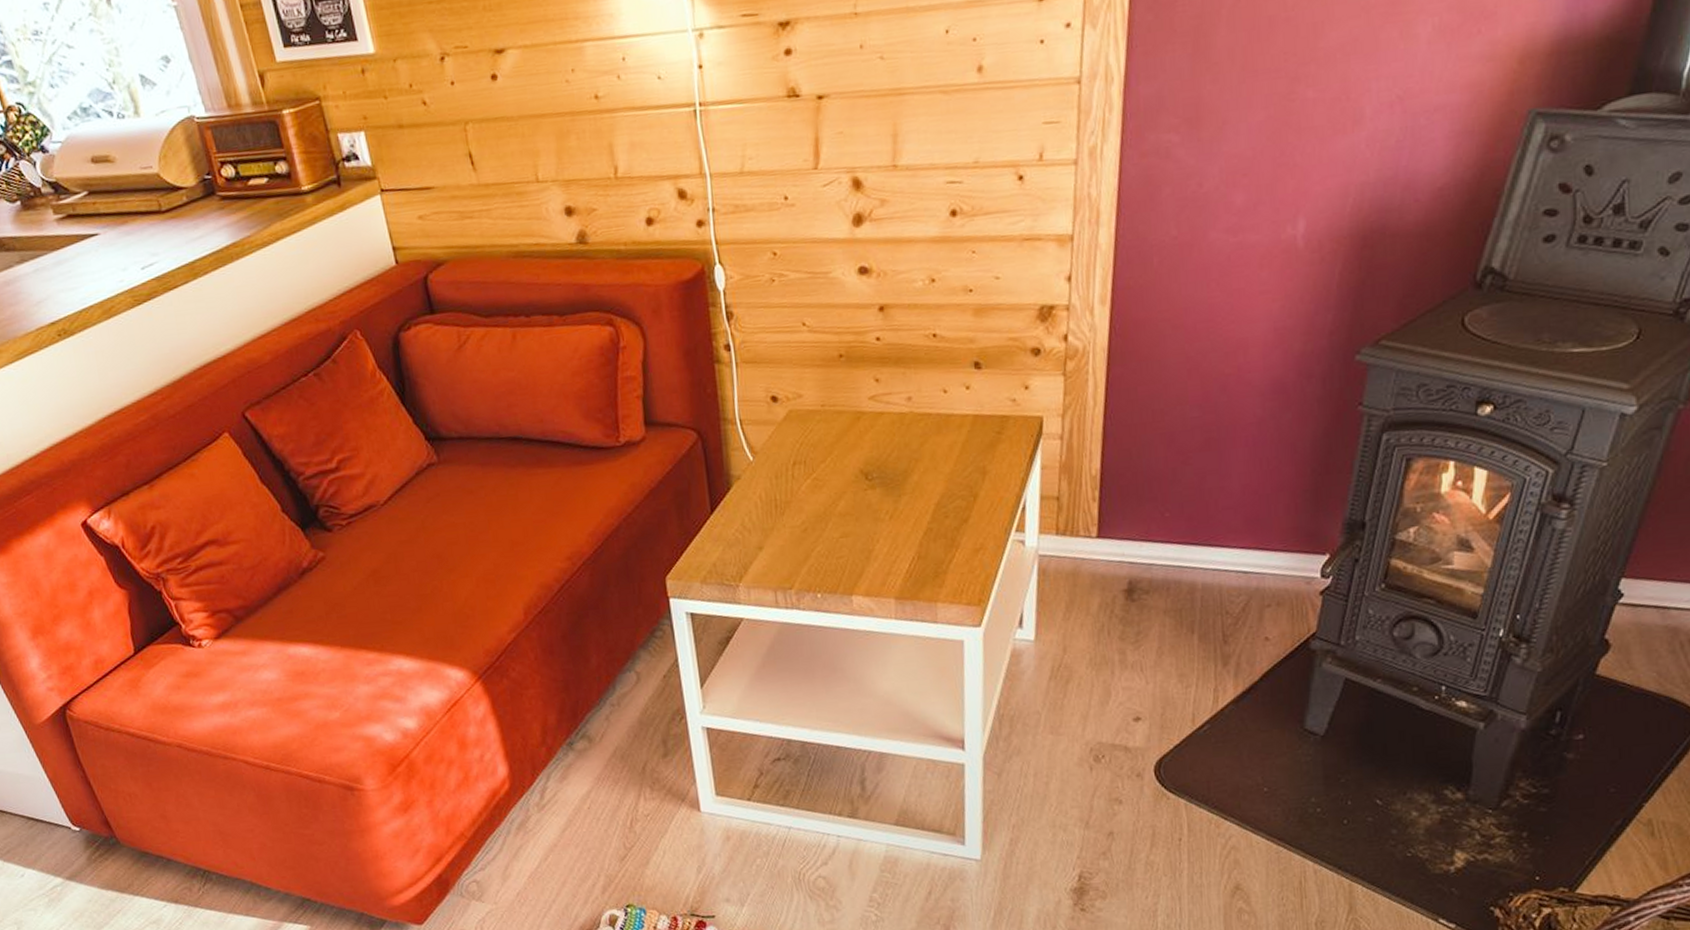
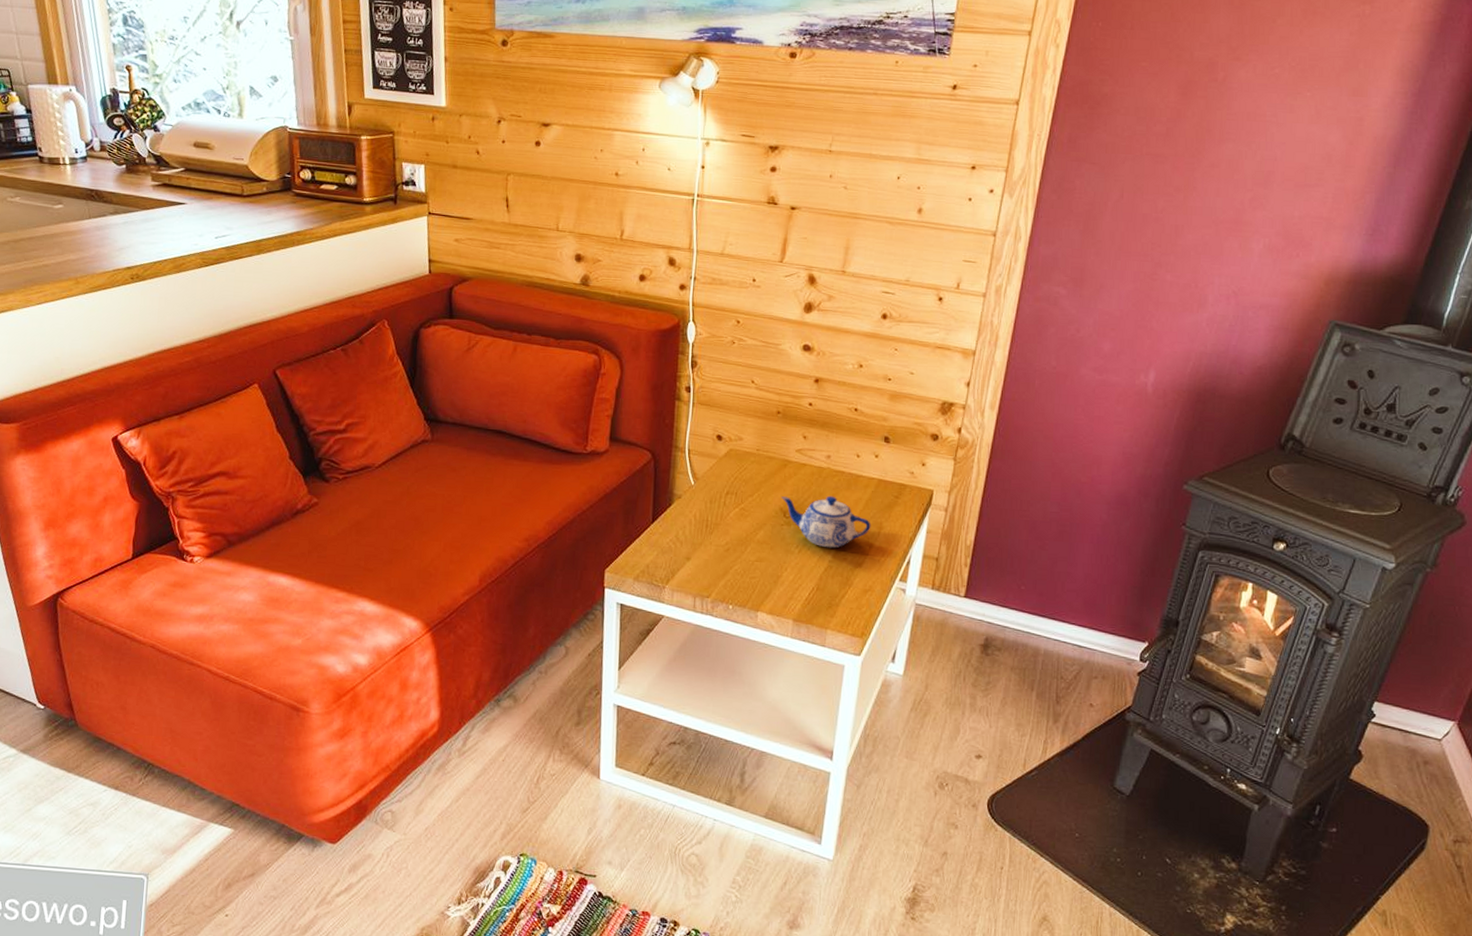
teapot: none [860,444,973,508] -> present [782,495,871,548]

